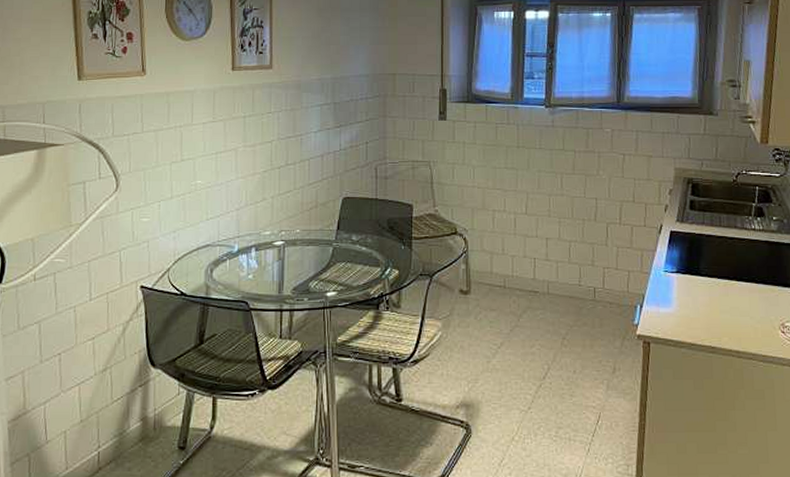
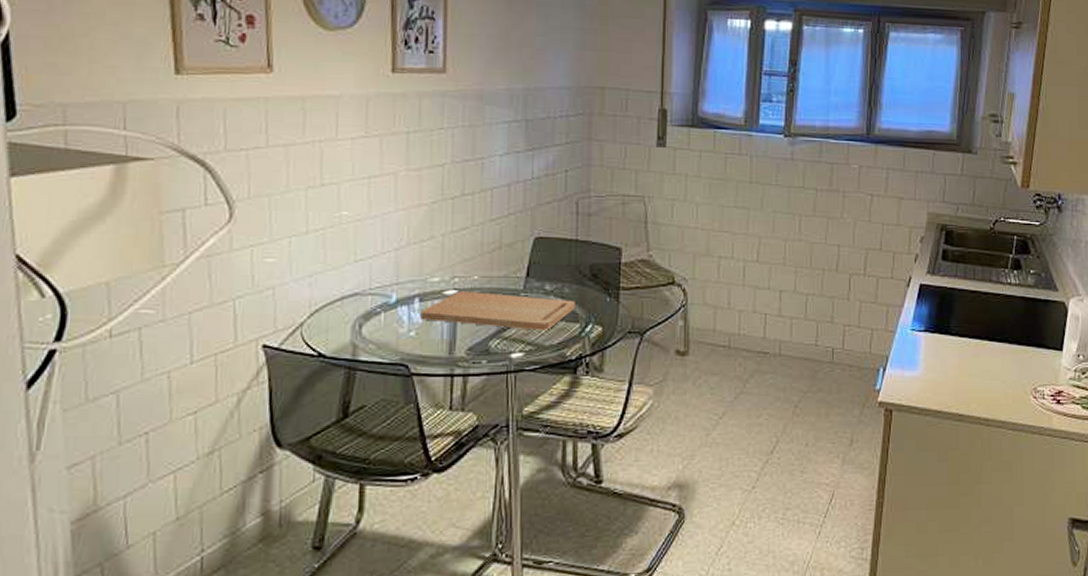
cutting board: none [256,242,376,274] -> present [420,292,575,330]

